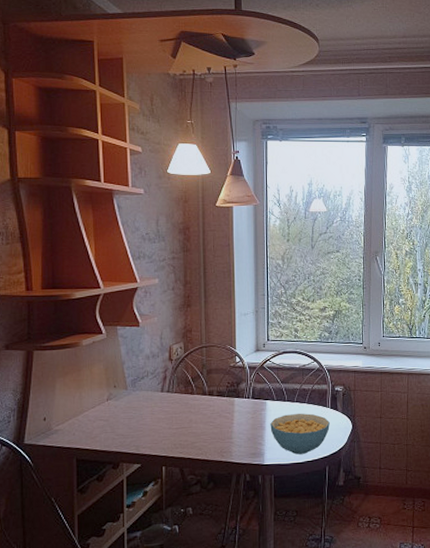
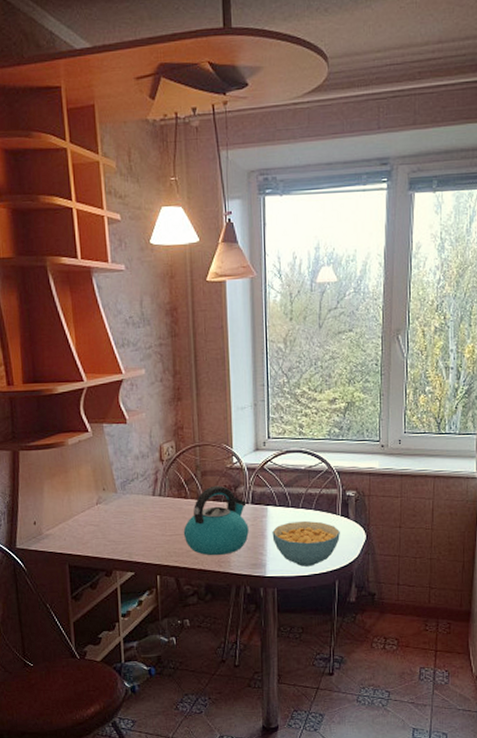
kettle: none [189,382,249,447] -> present [183,485,249,556]

